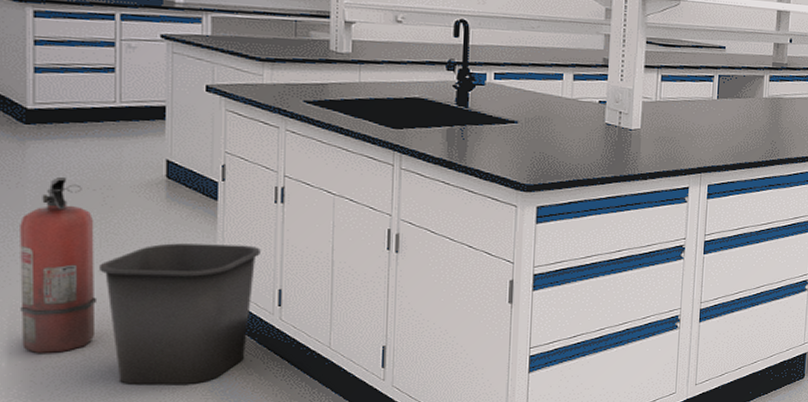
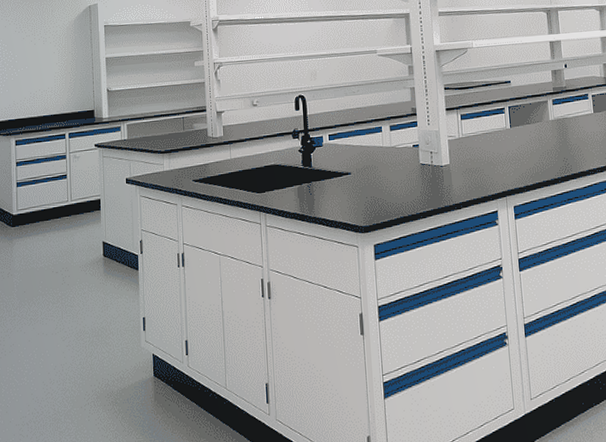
fire extinguisher: present [20,176,98,354] -> none [11,264,62,411]
waste bin: present [100,243,261,385] -> none [62,305,171,433]

